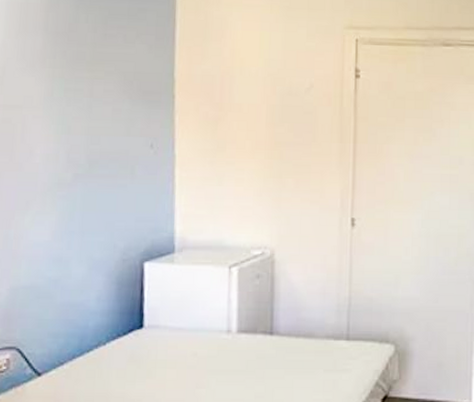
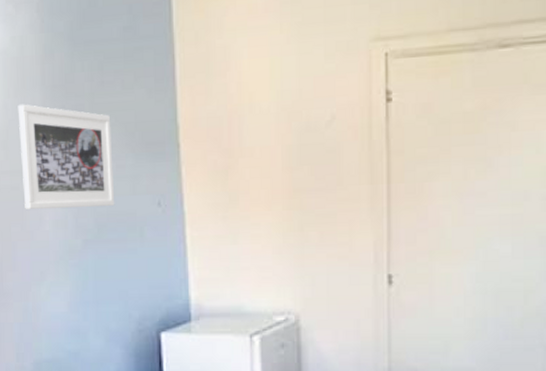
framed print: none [15,45,111,144] -> present [17,104,115,209]

